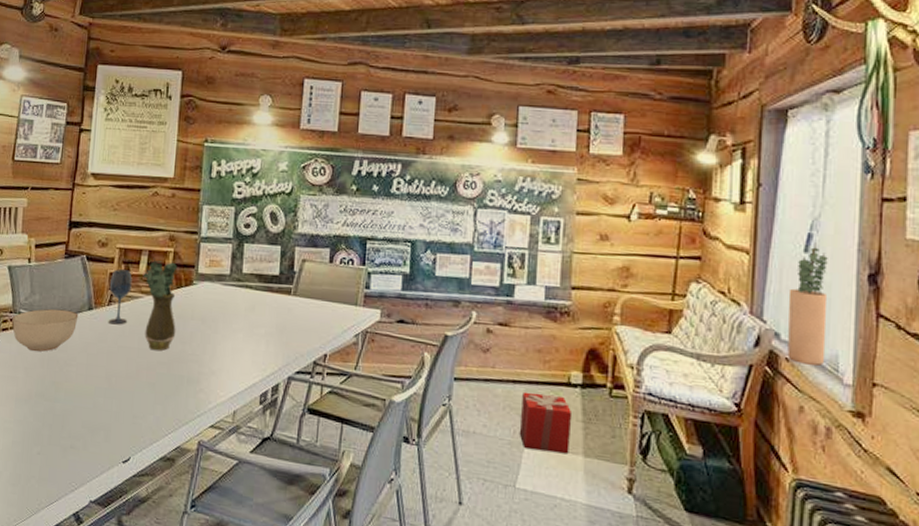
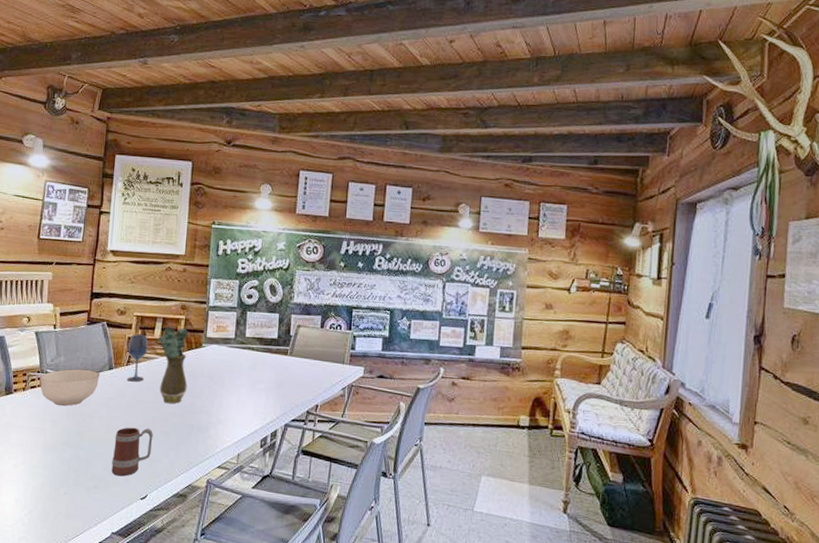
beer mug: none [90,377,137,435] -> present [111,427,153,476]
gift box: present [519,391,573,454] -> none [477,433,521,483]
vase: present [787,243,828,367] -> none [690,311,724,409]

